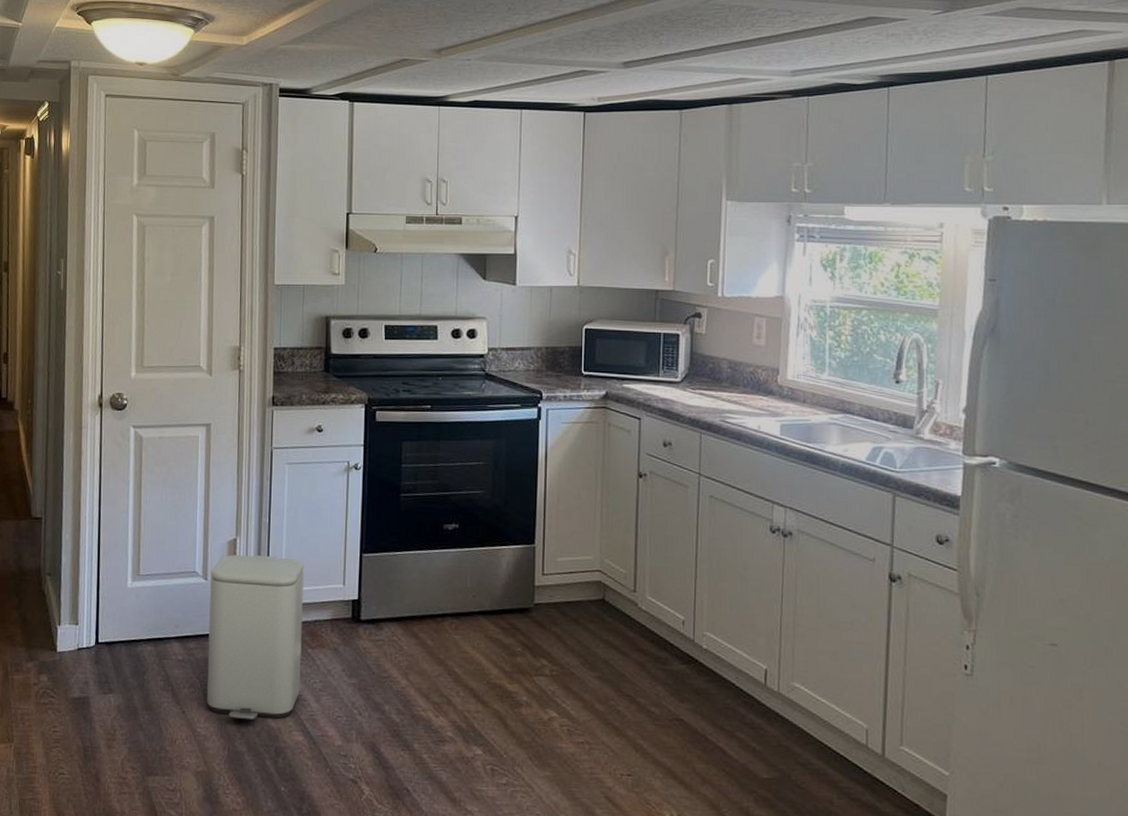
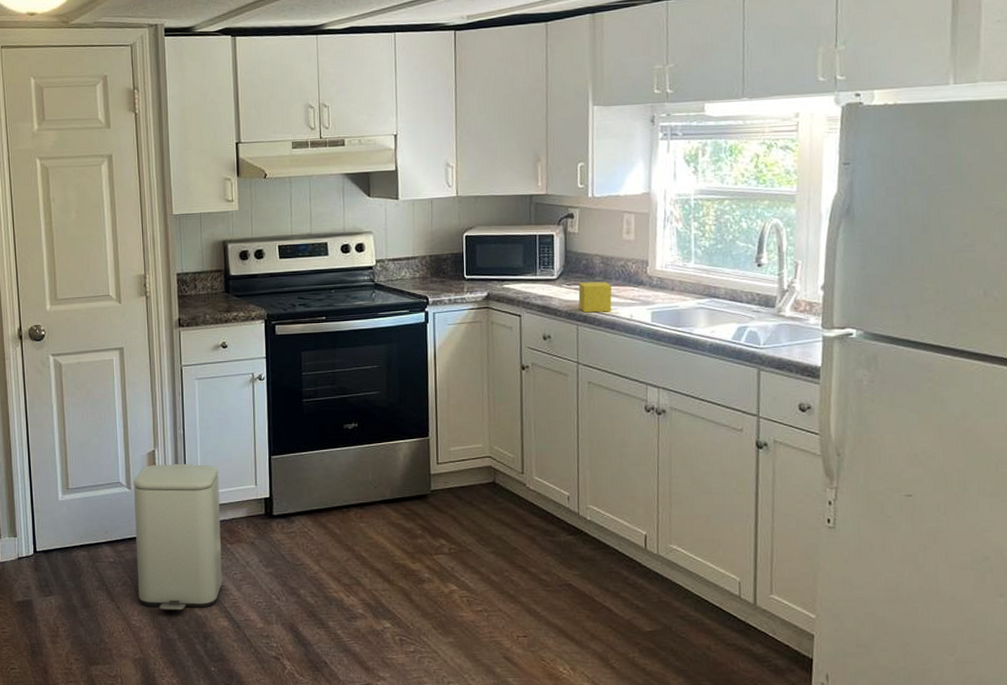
sponge: none [703,387,739,421] -> present [578,281,612,313]

